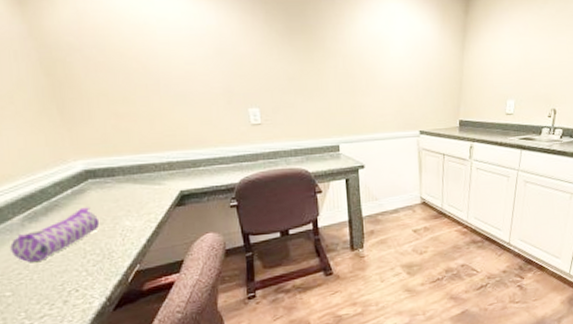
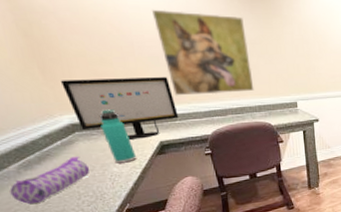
computer monitor: none [79,117,203,188] -> present [61,77,179,140]
thermos bottle: none [115,154,153,216] -> present [99,109,137,164]
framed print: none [181,44,290,139] -> present [151,9,254,96]

